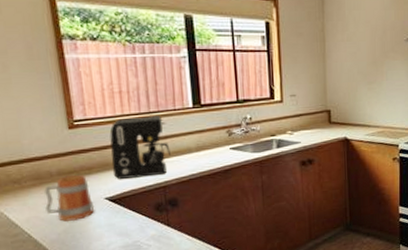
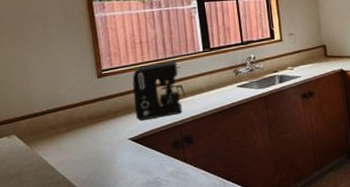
mug: present [43,175,95,222] -> none [76,118,120,163]

